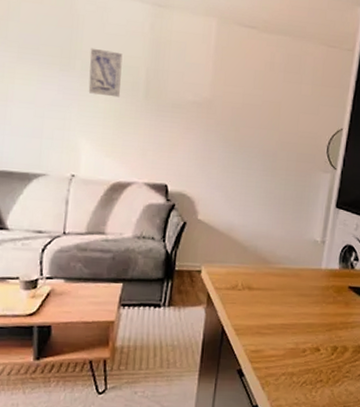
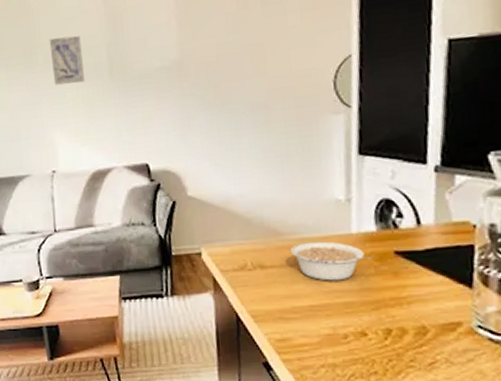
legume: none [273,271,334,306] -> present [290,241,373,281]

